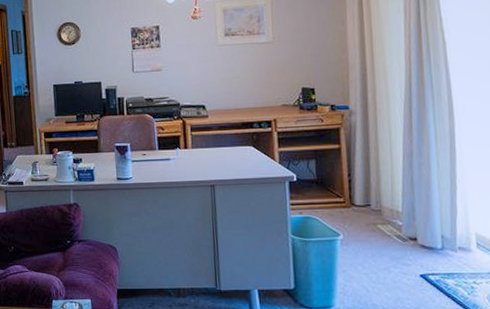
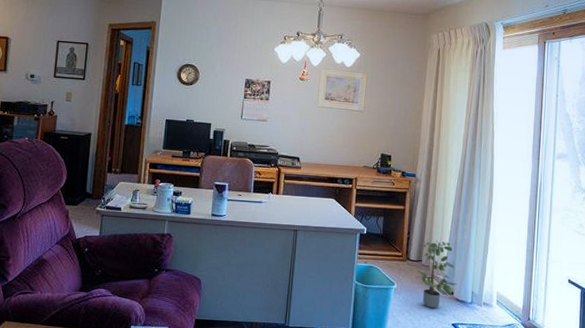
potted plant: none [366,179,420,259] -> present [417,240,457,309]

